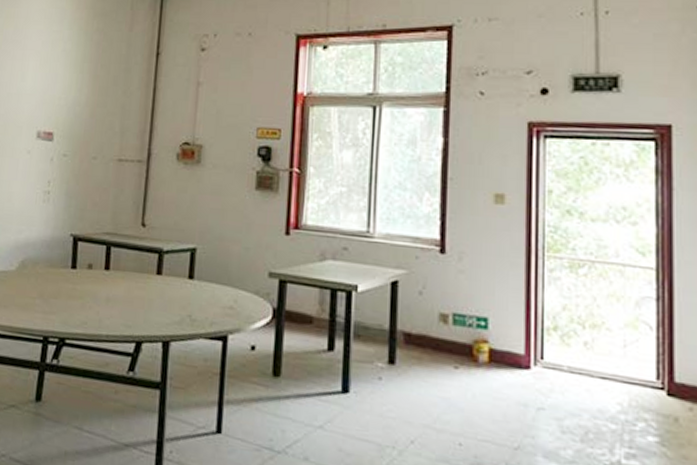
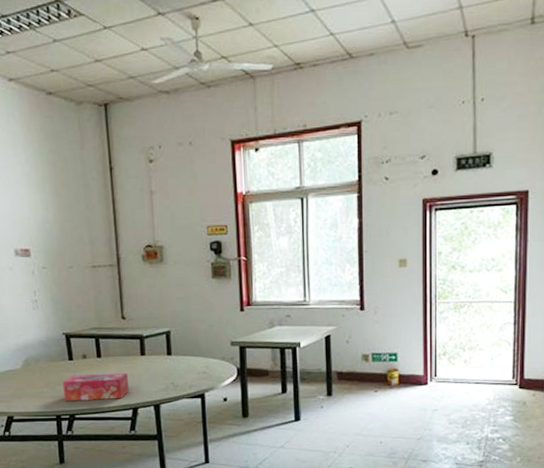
tissue box: none [57,288,137,327] -> present [62,372,129,401]

